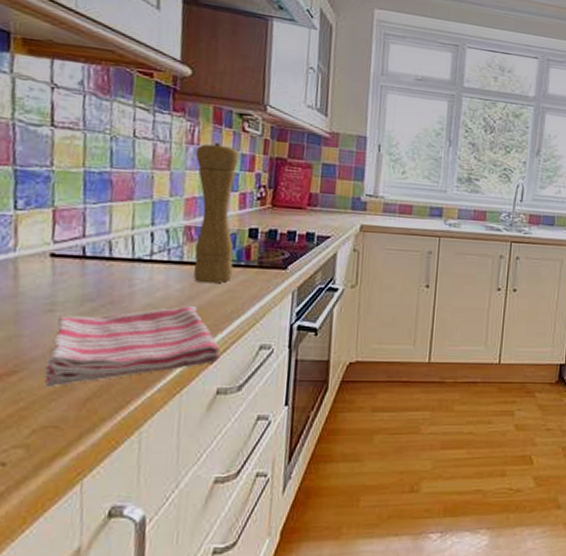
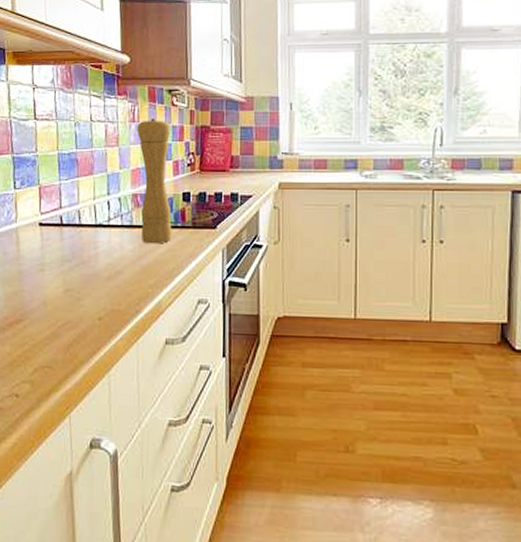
dish towel: present [44,305,220,386] -> none [40,263,167,333]

